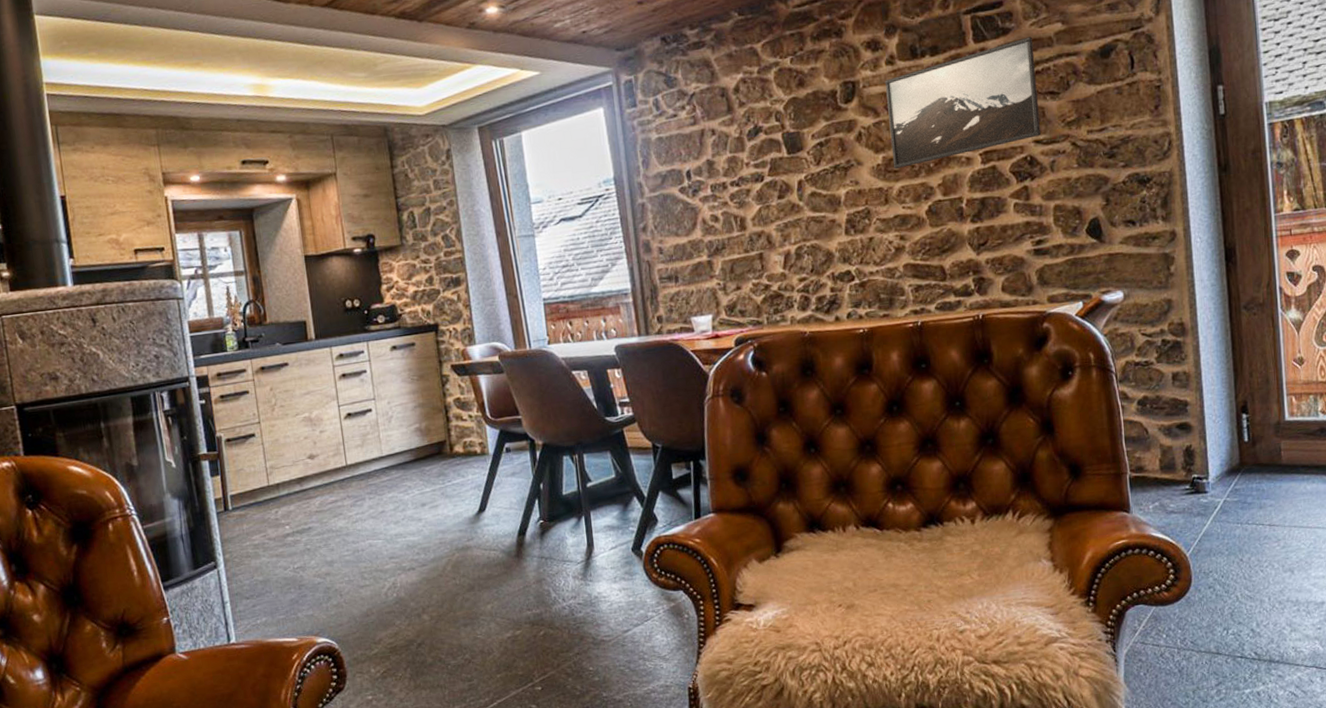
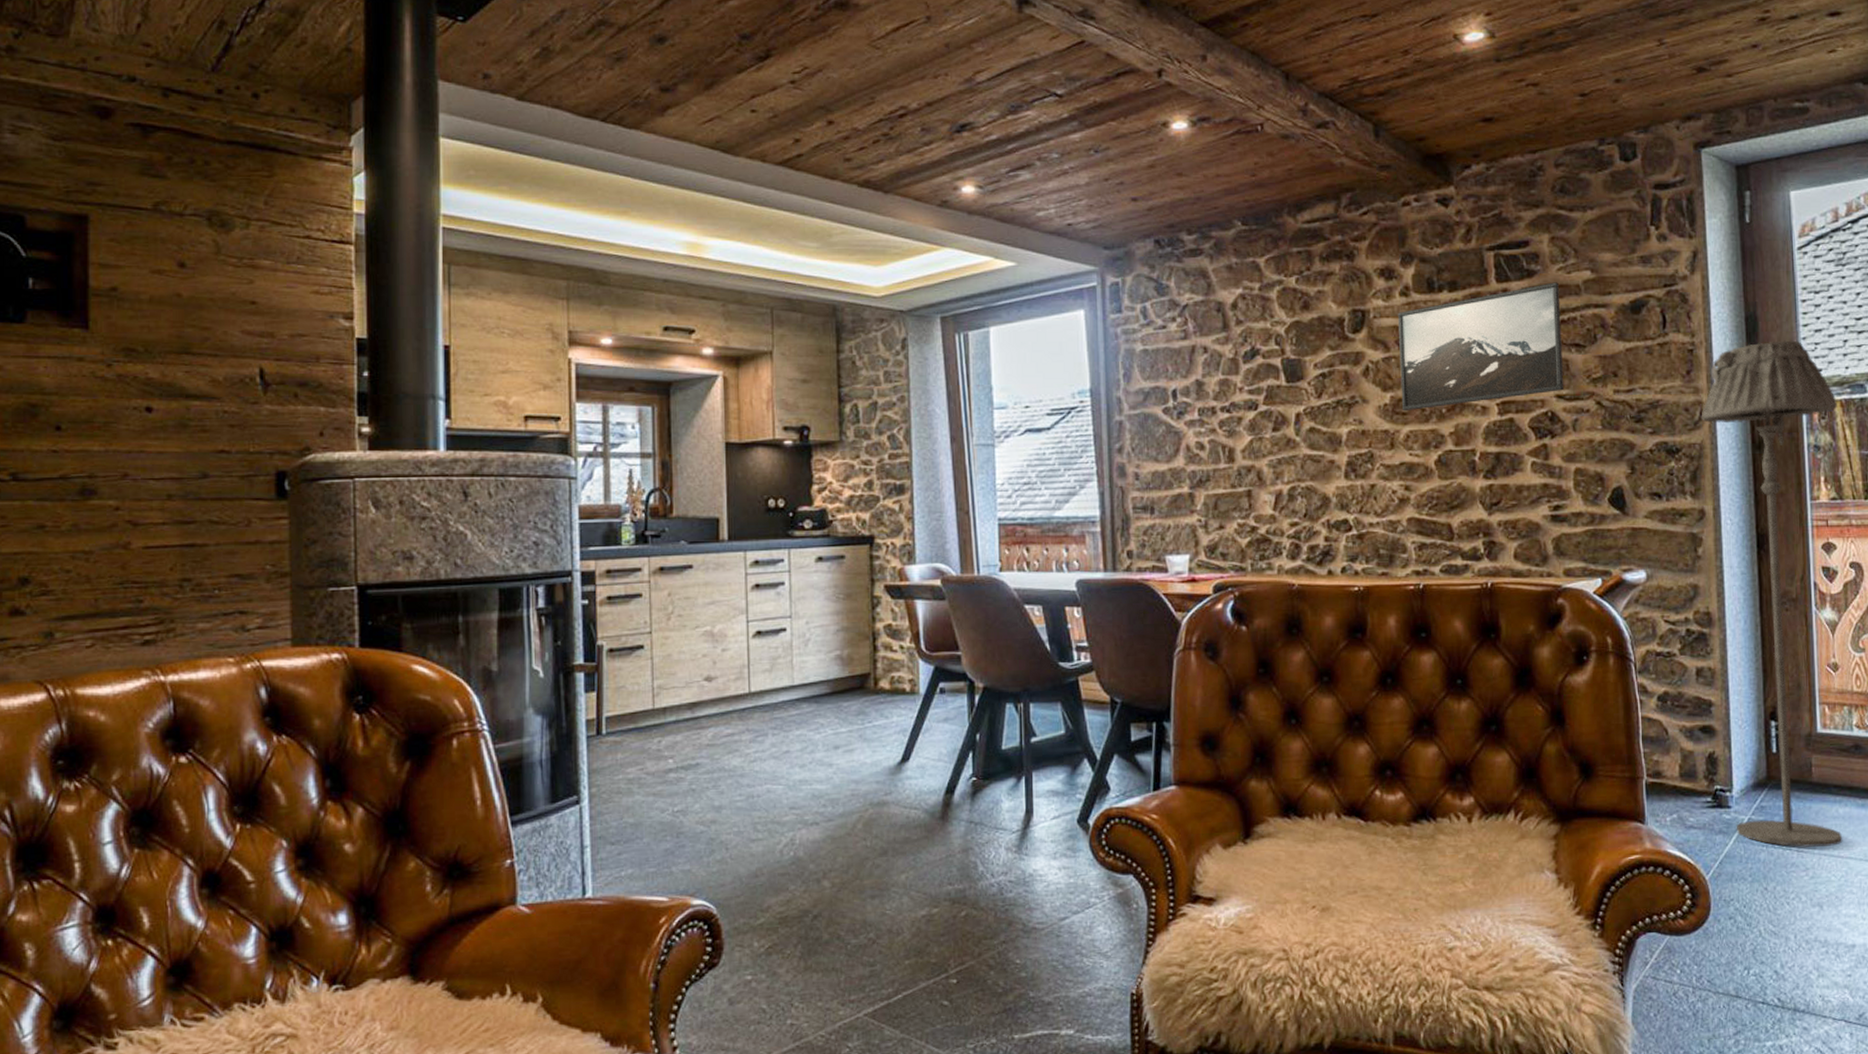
floor lamp: none [1169,67,1311,522] -> present [1701,340,1843,847]

